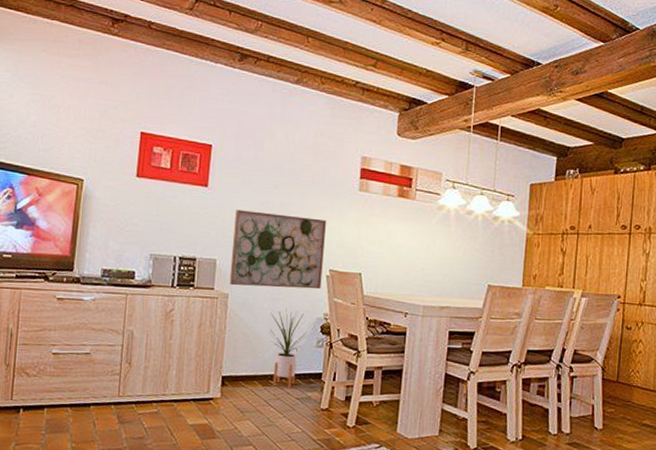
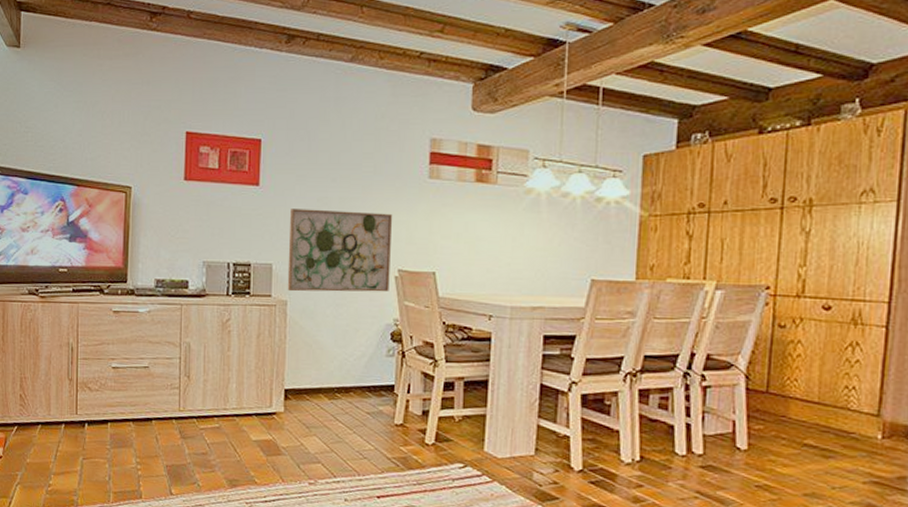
house plant: present [269,308,308,389] -> none [334,314,376,402]

